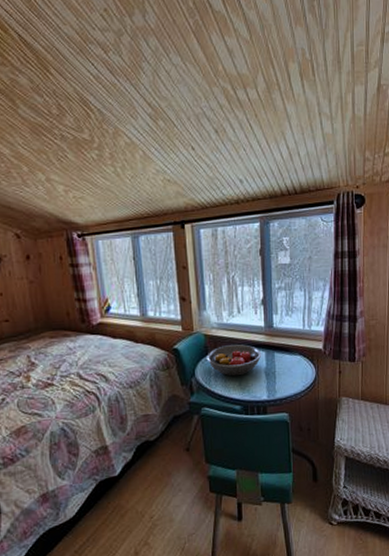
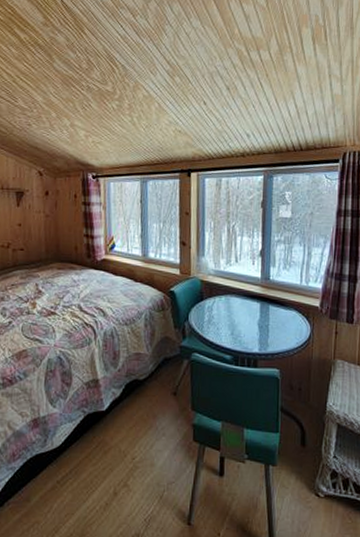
fruit bowl: present [206,344,262,376] -> none [201,292,257,325]

